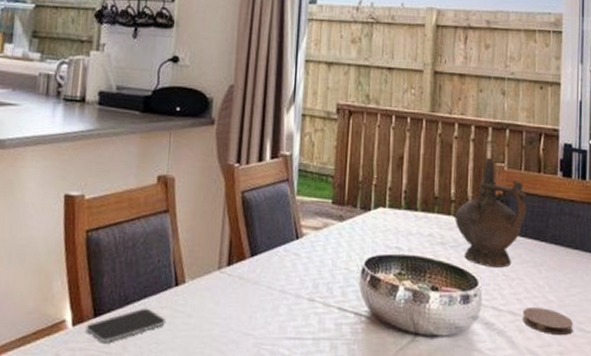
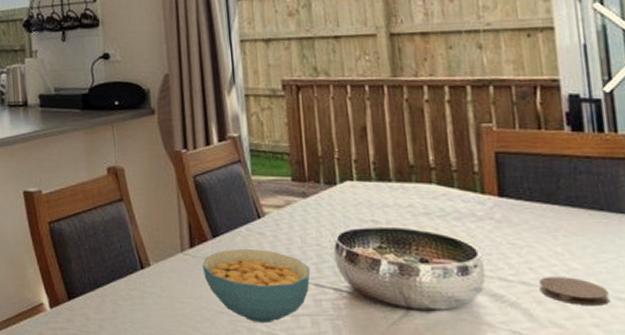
smartphone: present [86,308,166,343] -> none [63,290,137,323]
cereal bowl: none [236,269,336,347] -> present [201,248,310,324]
ceremonial vessel: present [455,157,527,268] -> none [437,118,529,235]

